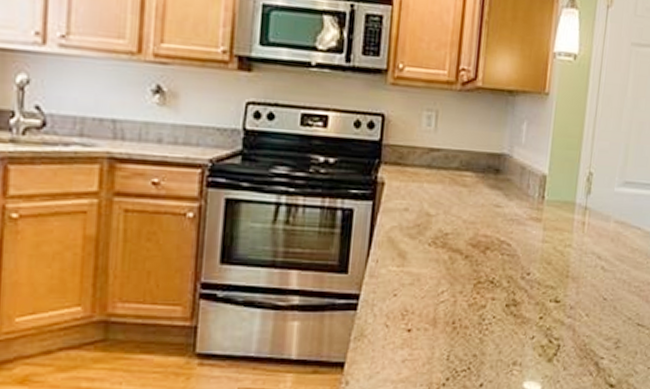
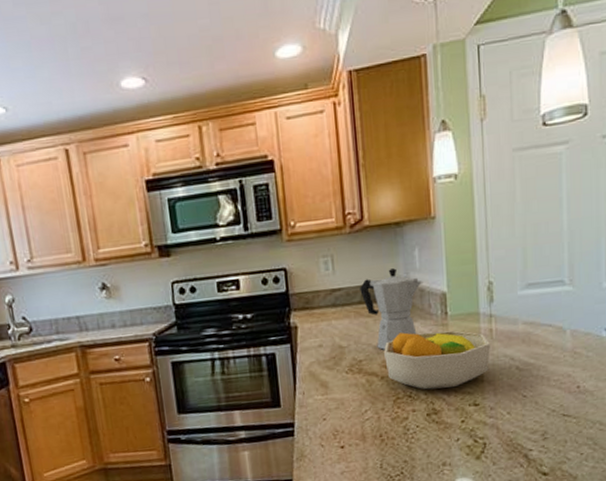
moka pot: none [460,138,526,226] -> present [360,268,423,350]
fruit bowl: none [472,210,581,280] -> present [384,330,490,390]

